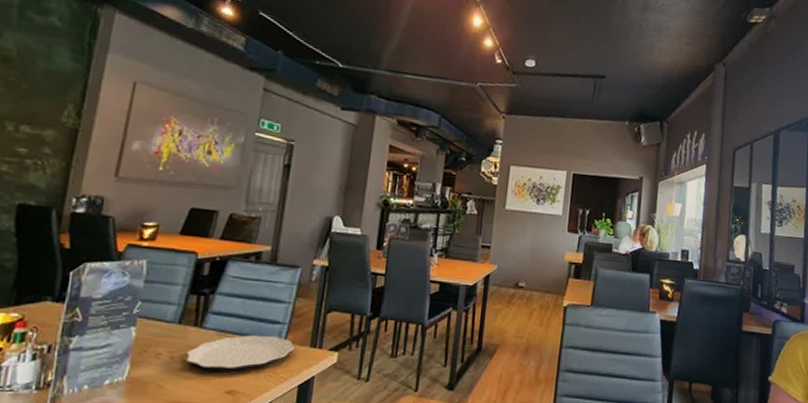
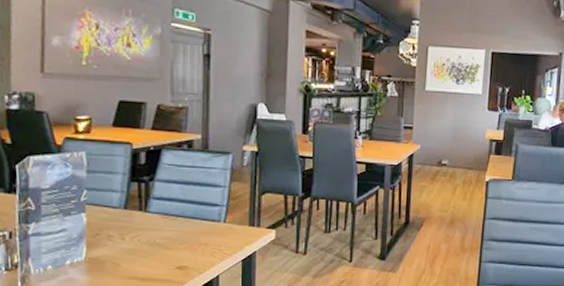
plate: present [186,334,294,371] -> none [136,216,234,250]

